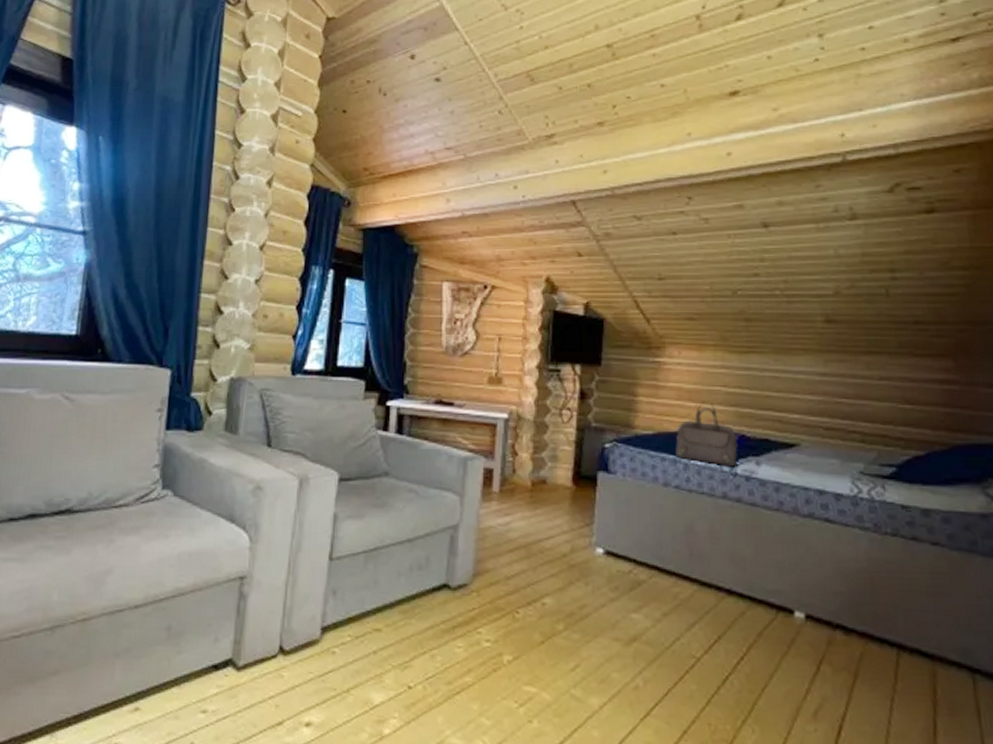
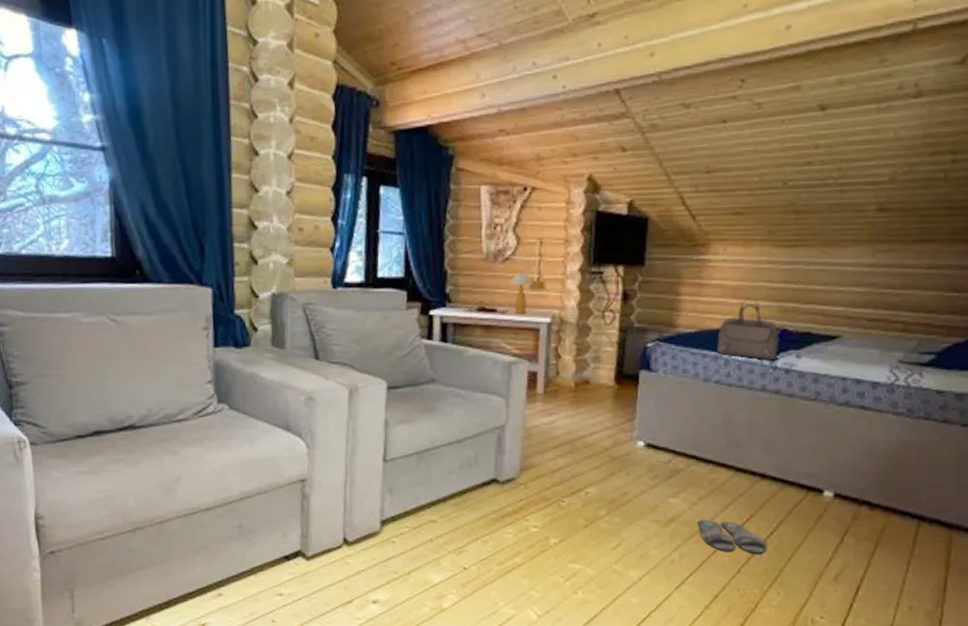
table lamp: none [467,364,492,409] -> present [509,269,534,315]
slippers: none [662,639,738,684] -> present [698,519,767,555]

